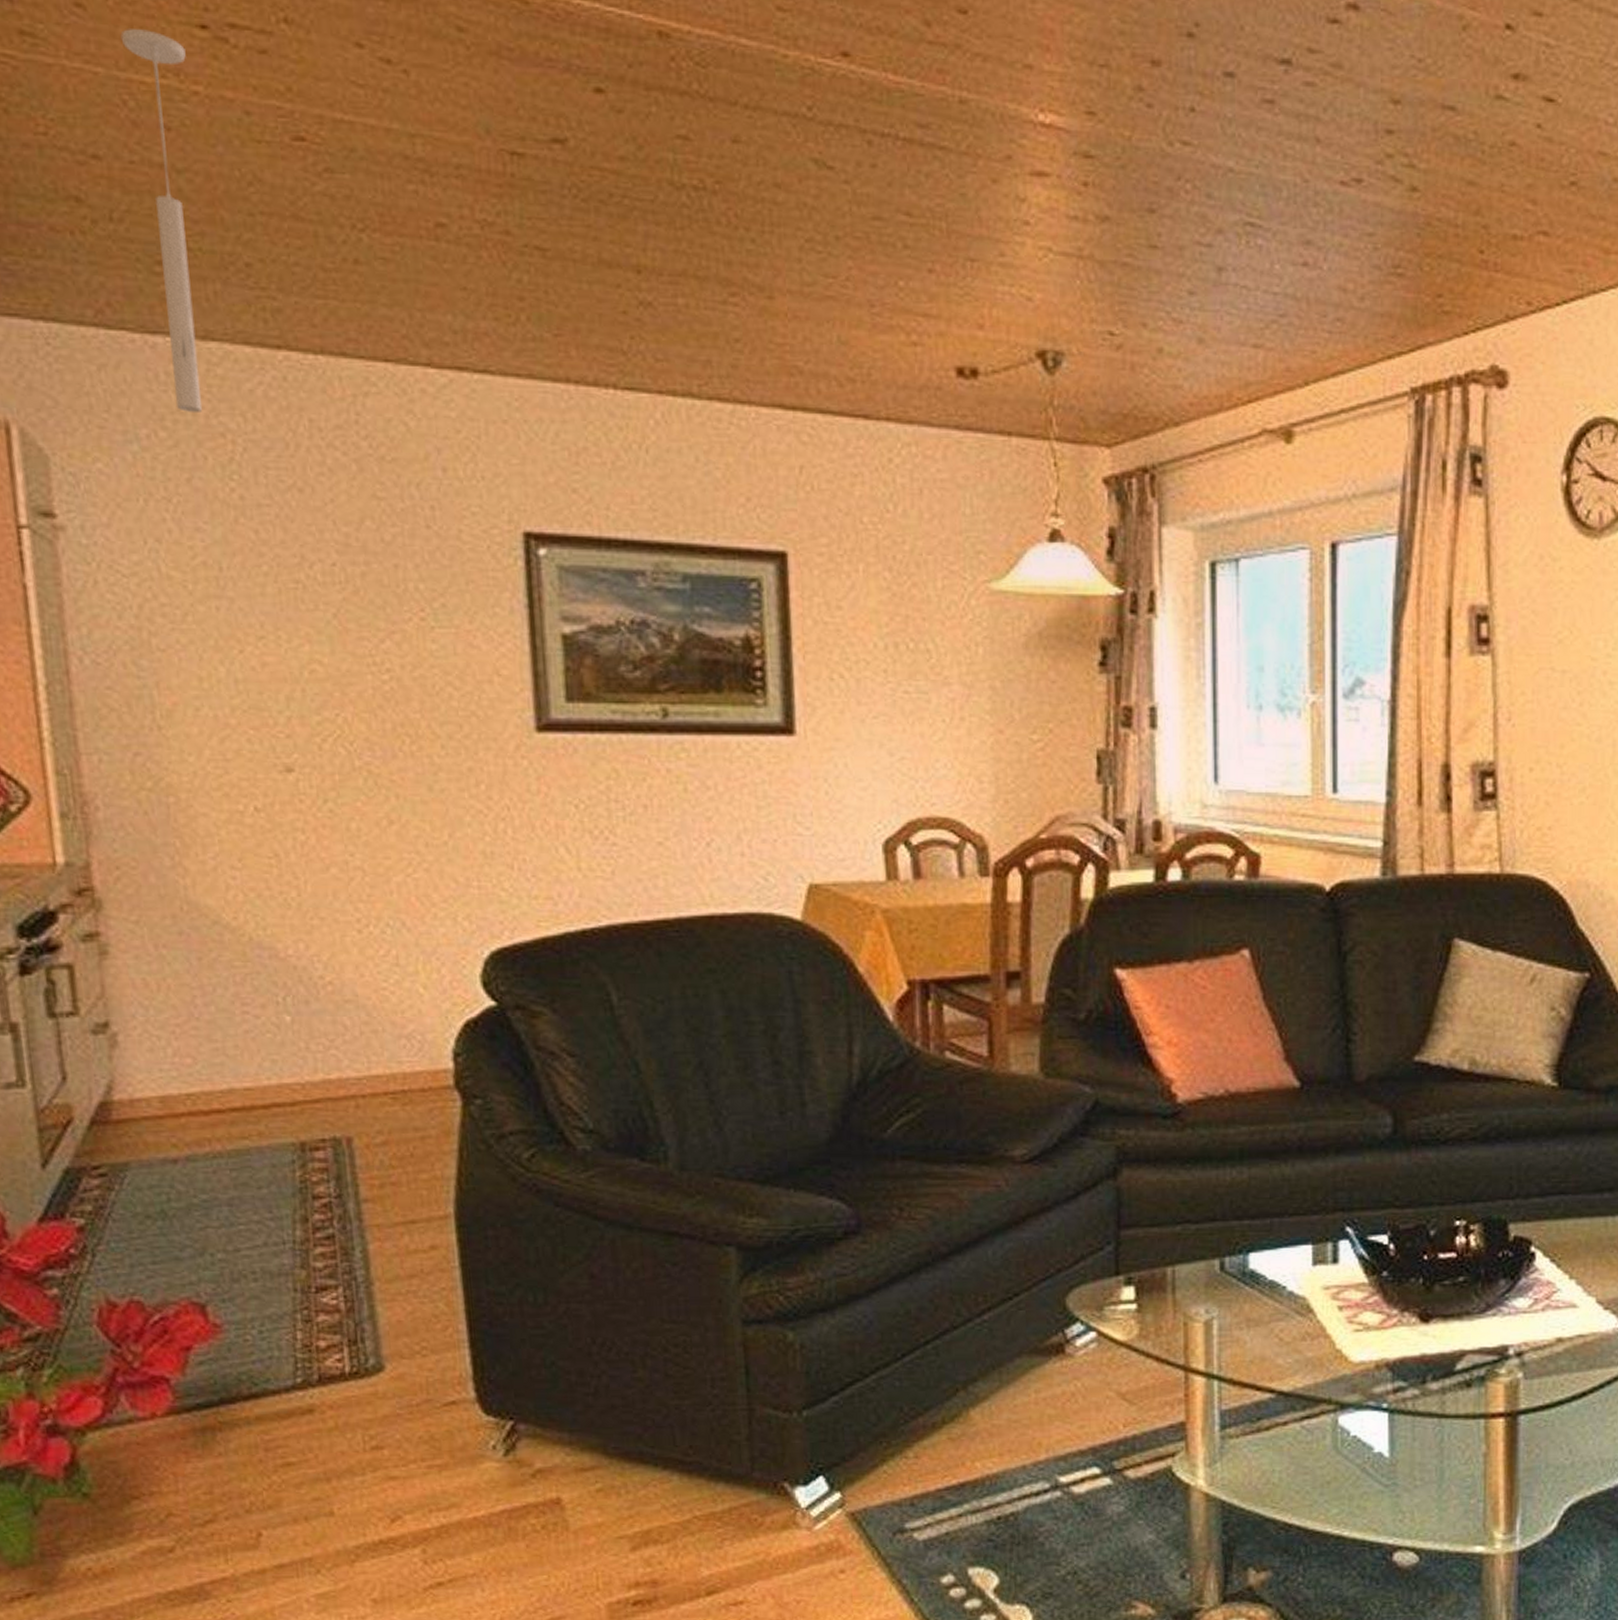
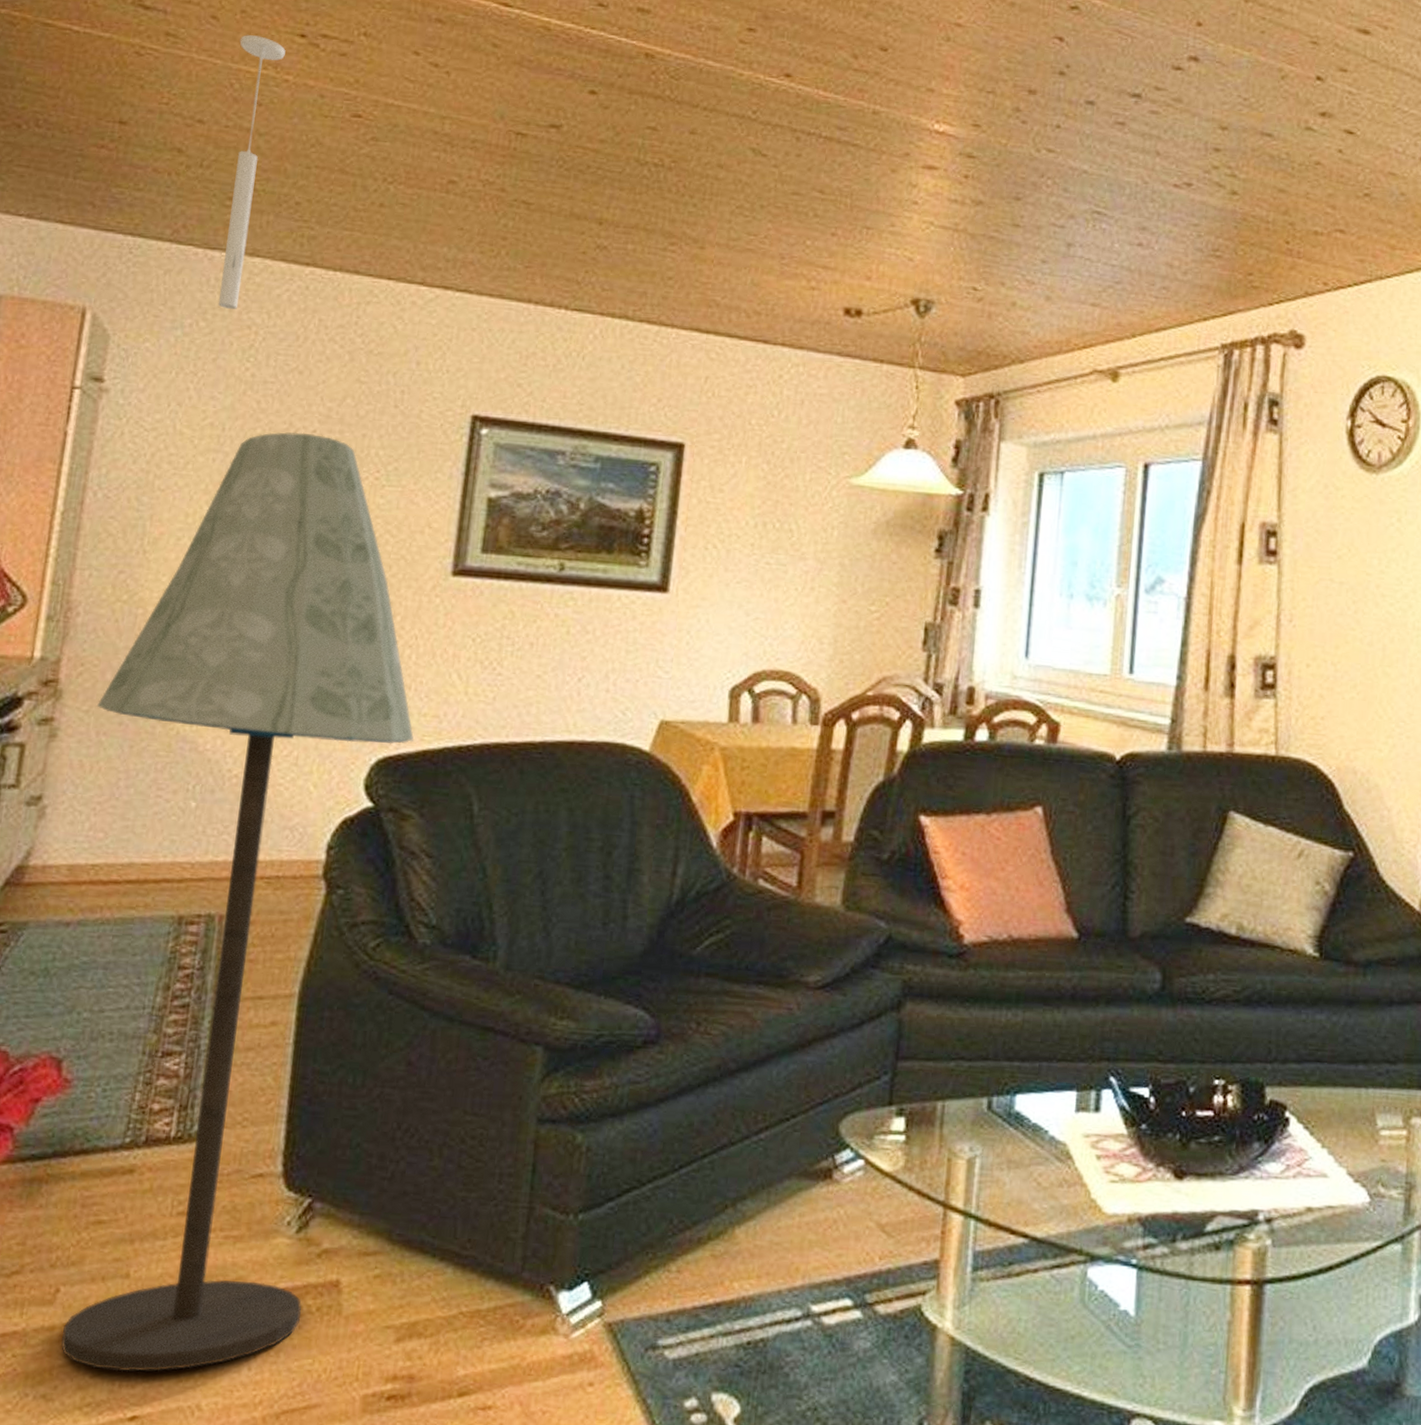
floor lamp: none [146,567,529,1606] -> present [61,432,414,1372]

